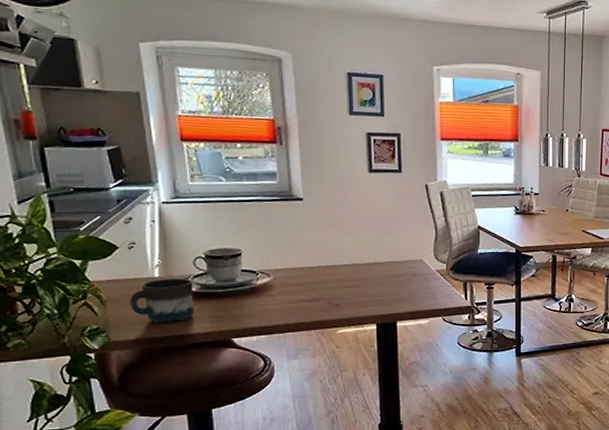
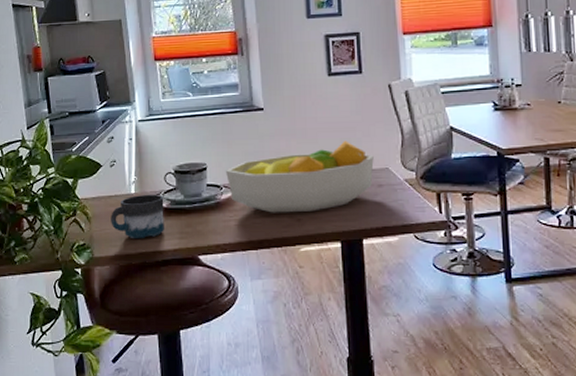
fruit bowl: none [261,233,409,298] -> present [225,140,374,213]

